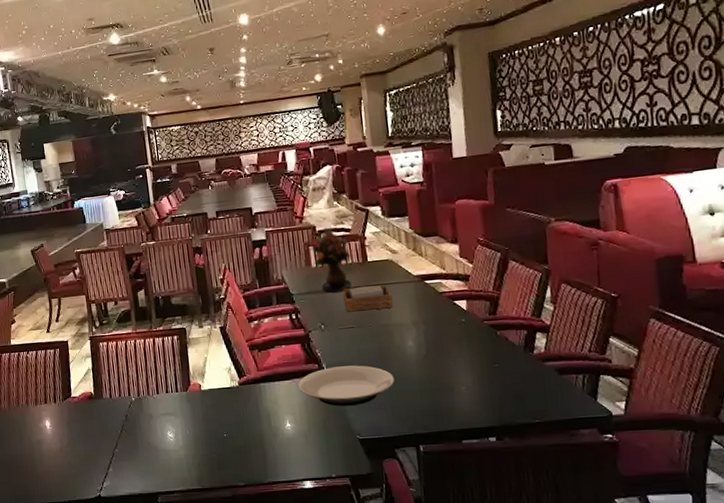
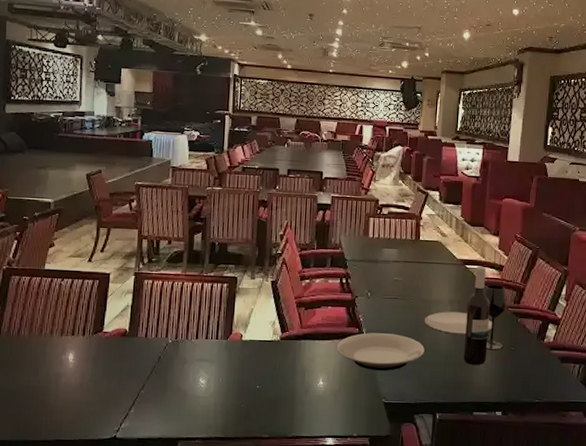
bouquet: present [310,228,352,293] -> none [370,204,407,264]
napkin holder: present [343,285,393,312] -> none [392,261,435,286]
plate: none [388,332,468,358] -> present [425,311,492,334]
wine bottle: none [433,279,468,389] -> present [463,266,490,365]
wineglass: none [450,297,485,369] -> present [483,284,507,349]

